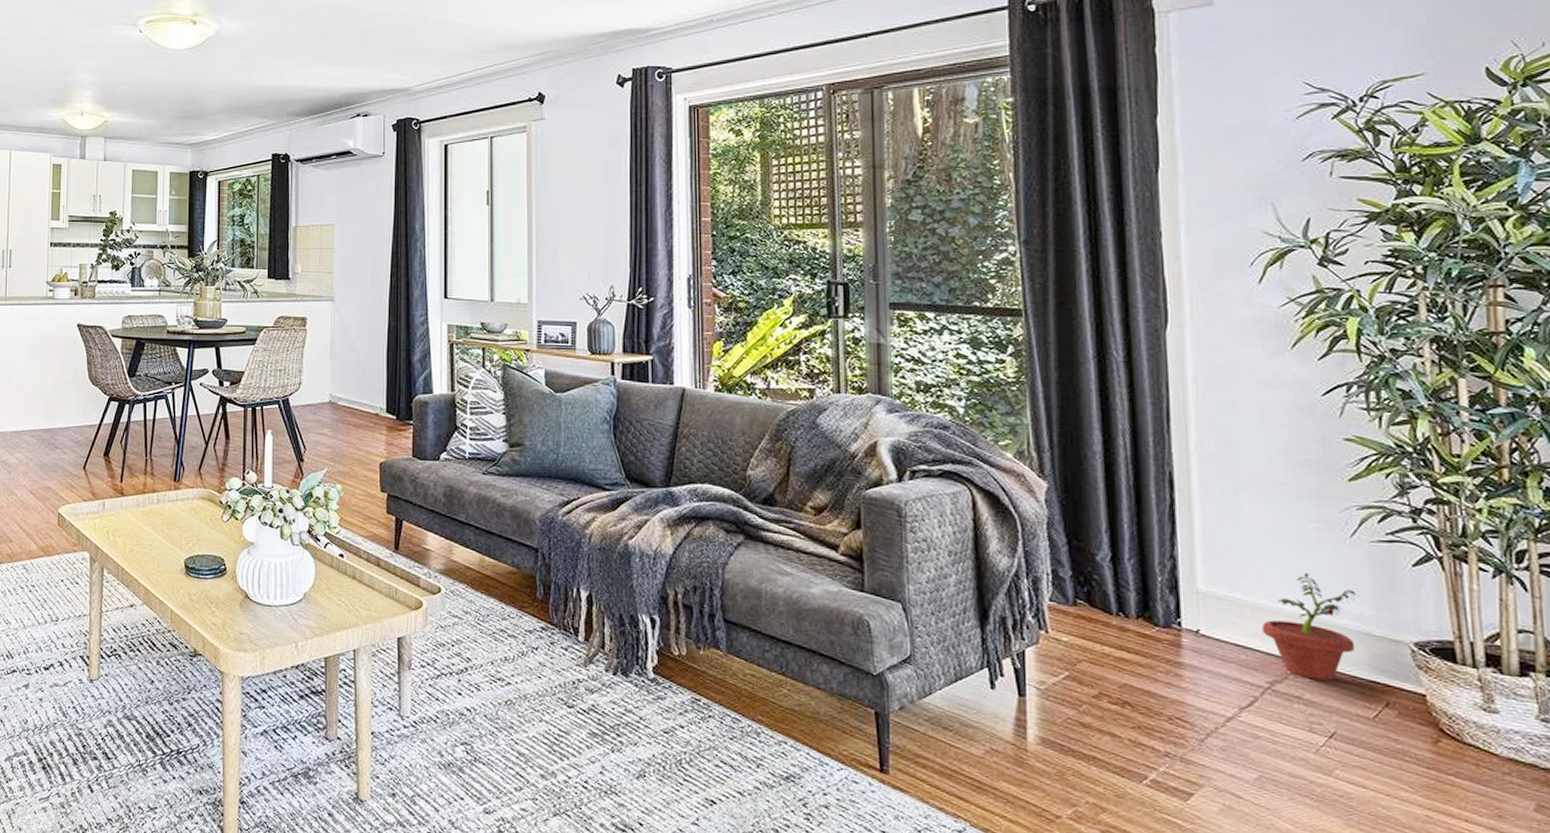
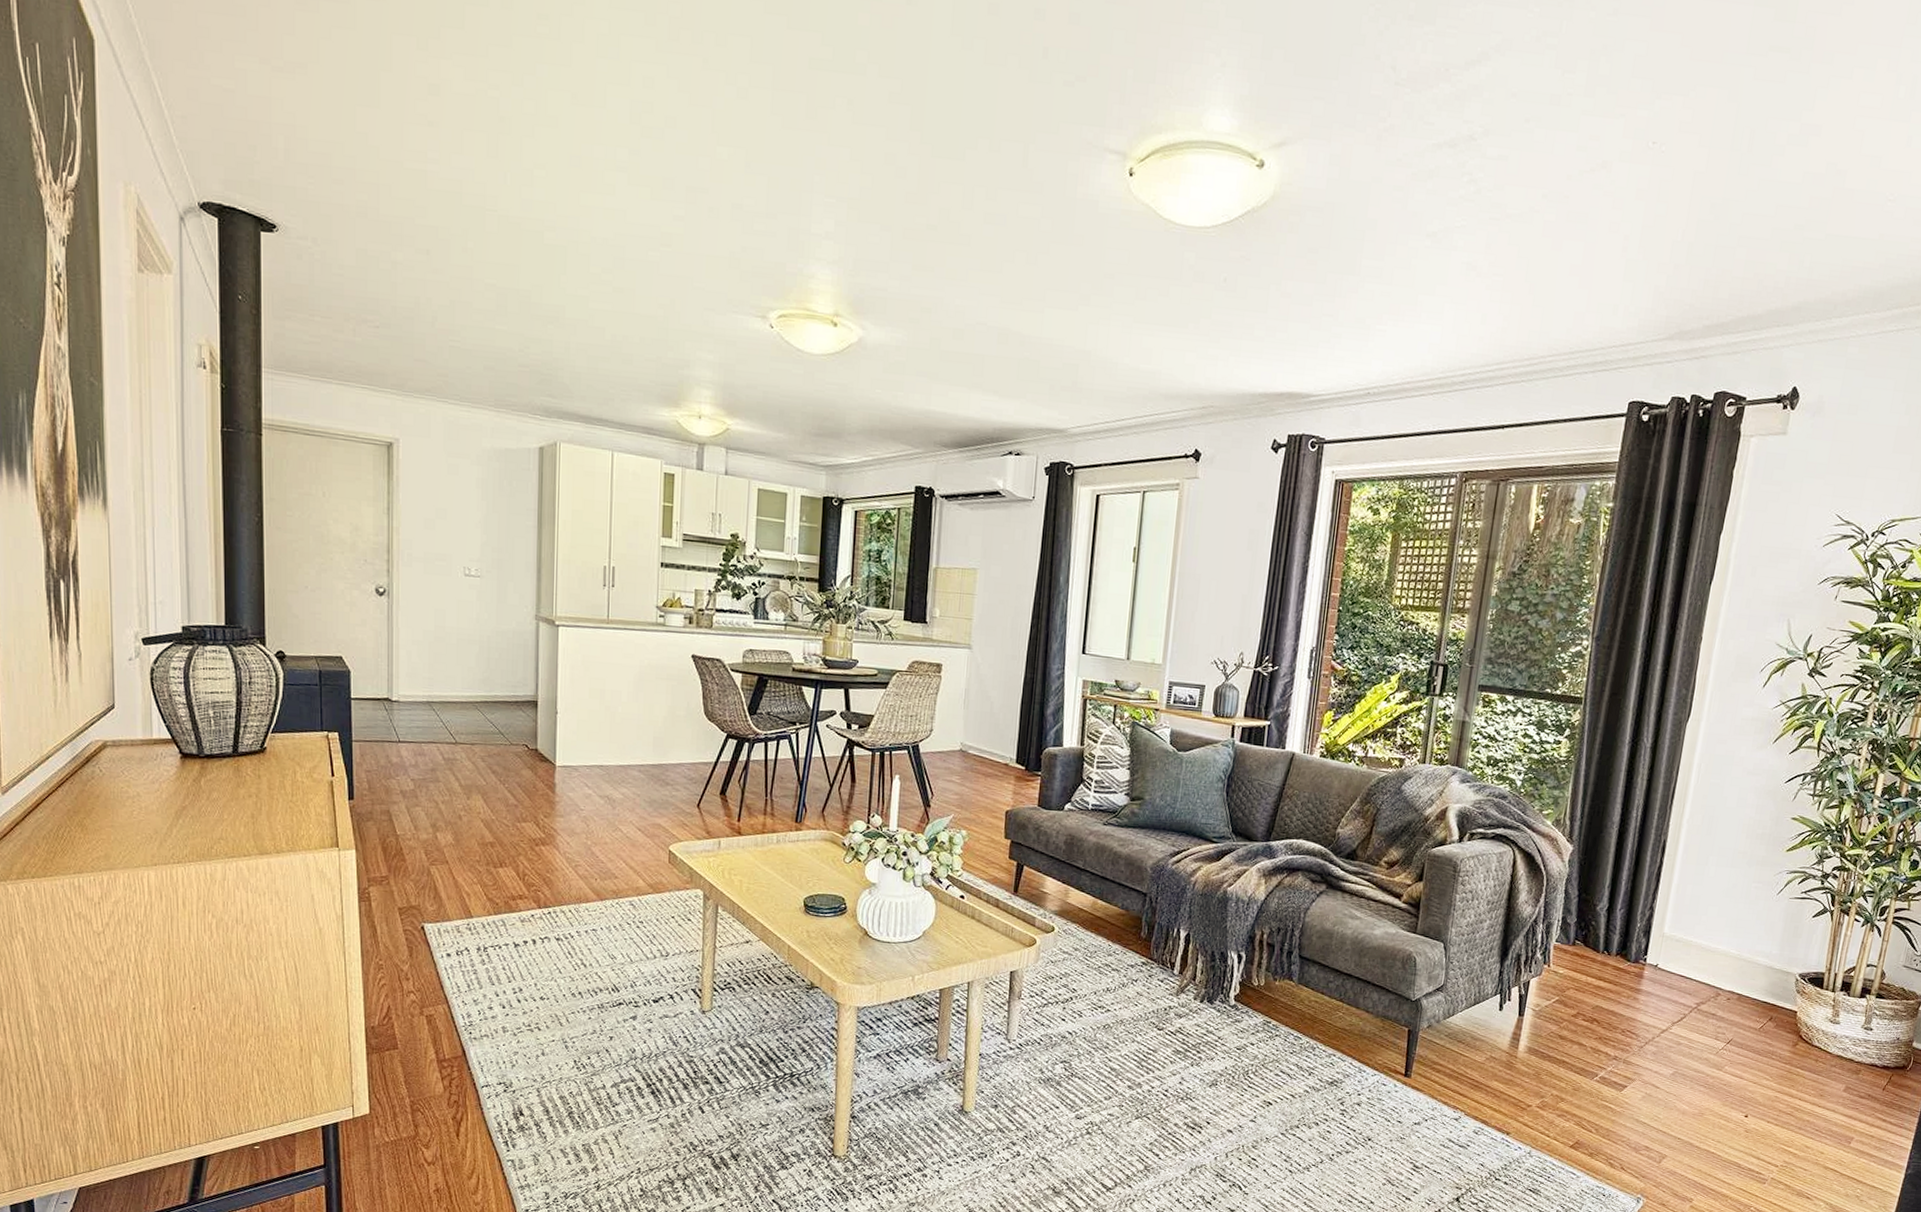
potted plant: present [1262,573,1359,681] -> none [1701,921,1772,1002]

